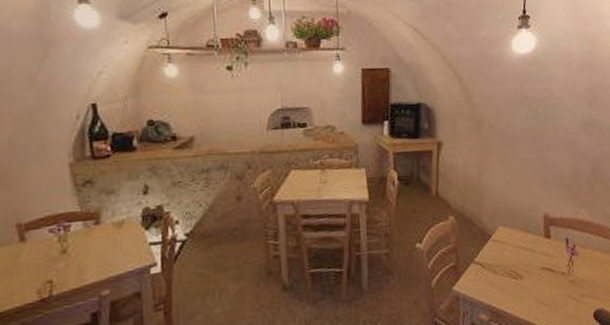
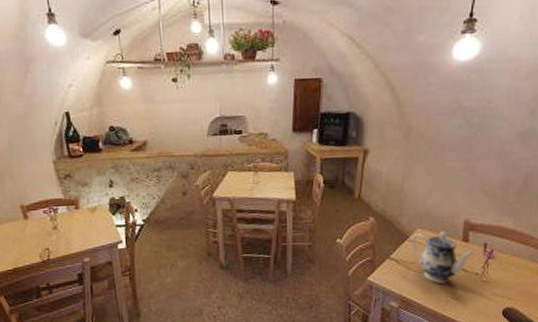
teapot: none [494,227,559,288] -> present [412,231,475,284]

